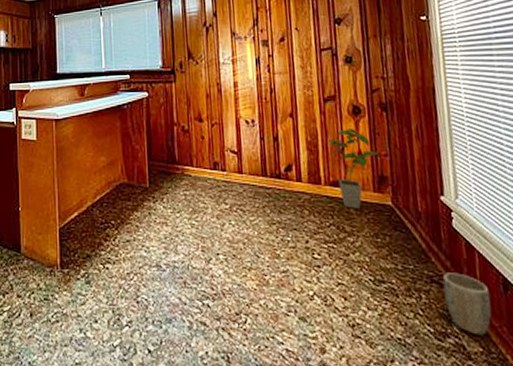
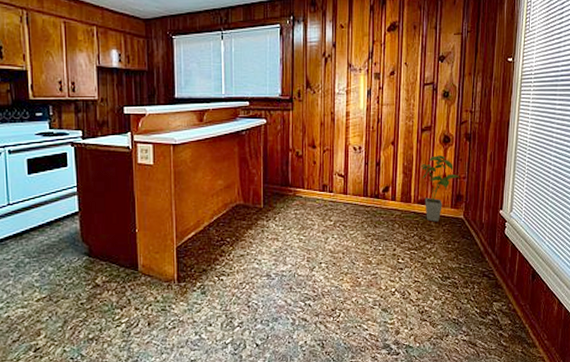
plant pot: present [442,273,492,336] -> none [491,268,522,312]

